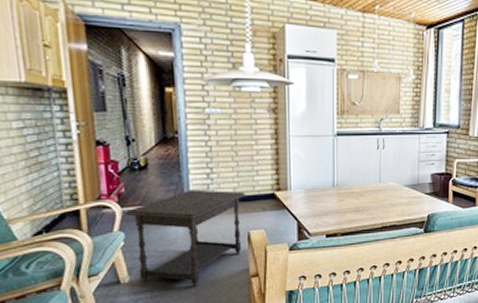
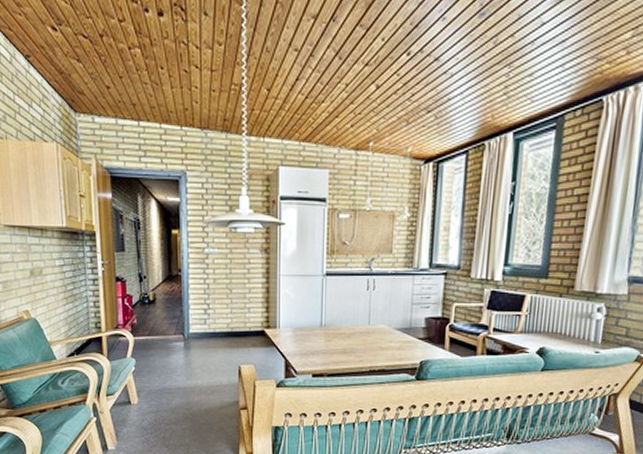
side table: present [125,189,246,287] -> none [136,323,238,413]

